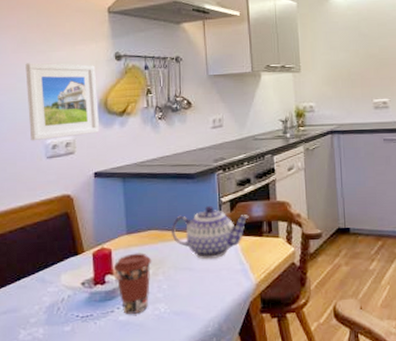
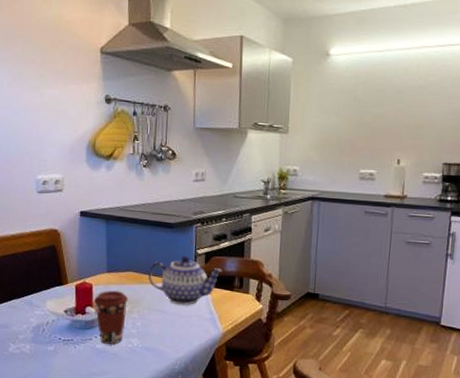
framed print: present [25,62,99,141] -> none [20,98,87,175]

